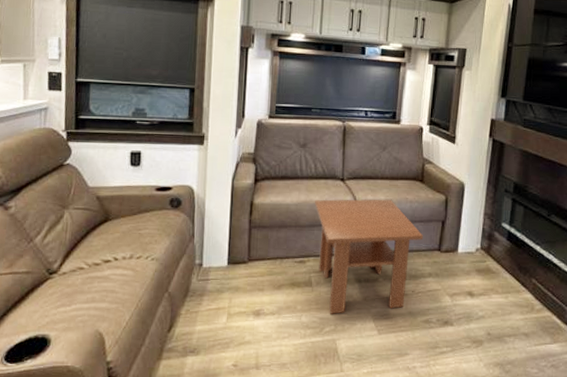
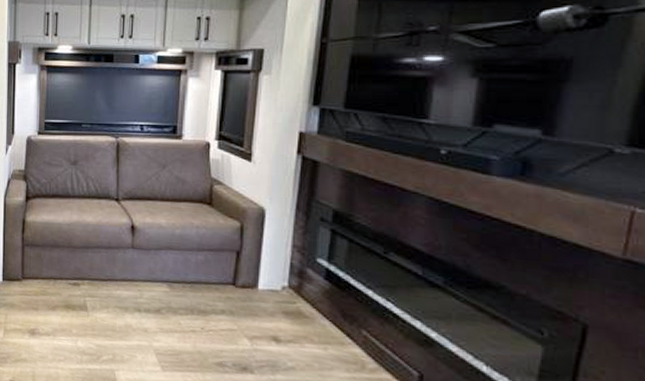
coffee table: present [314,199,423,314] -> none [87,220,213,345]

